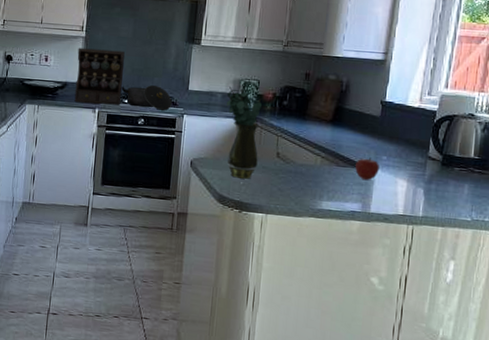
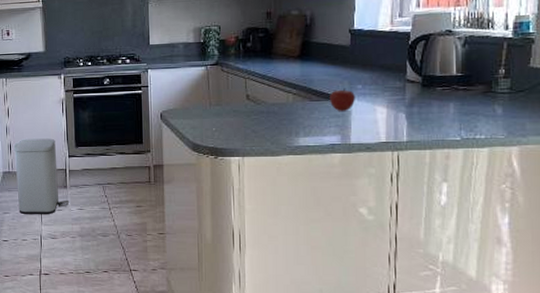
pedal bin: none [34,170,88,252] -> present [13,138,70,214]
spice rack: present [74,48,125,106] -> none [37,15,85,72]
cooking pot: present [121,85,172,111] -> none [83,45,135,68]
vase: present [226,86,263,179] -> none [189,35,228,125]

